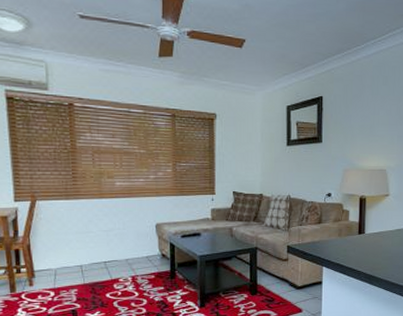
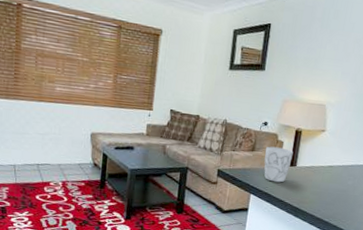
mug: none [332,217,360,252] -> present [264,146,294,183]

